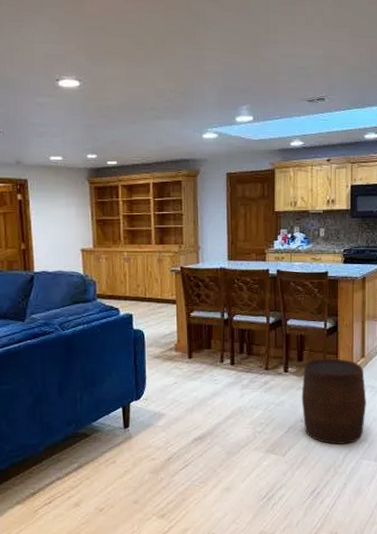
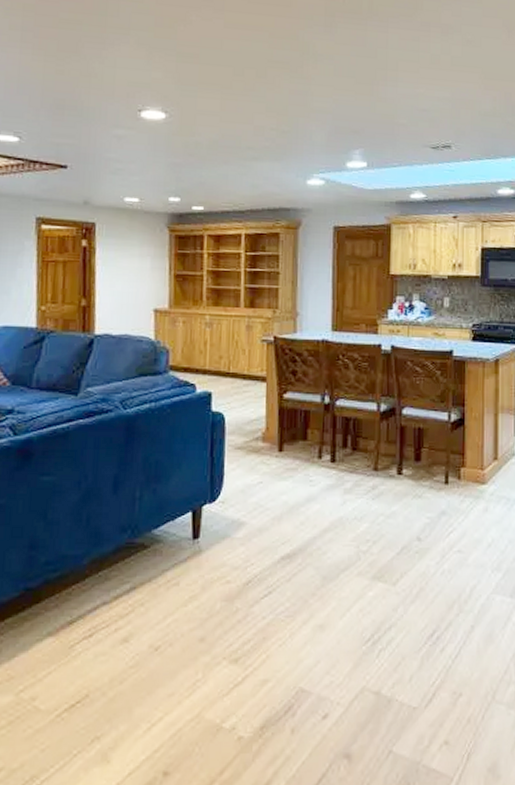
stool: present [301,358,366,445] -> none [418,459,500,573]

